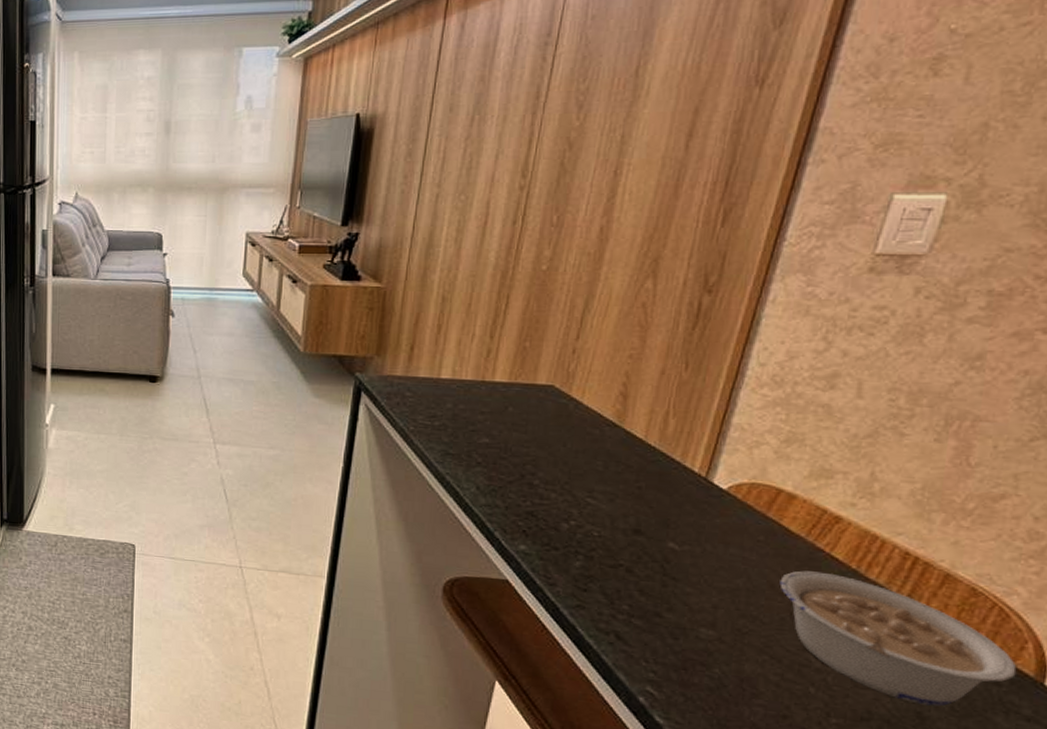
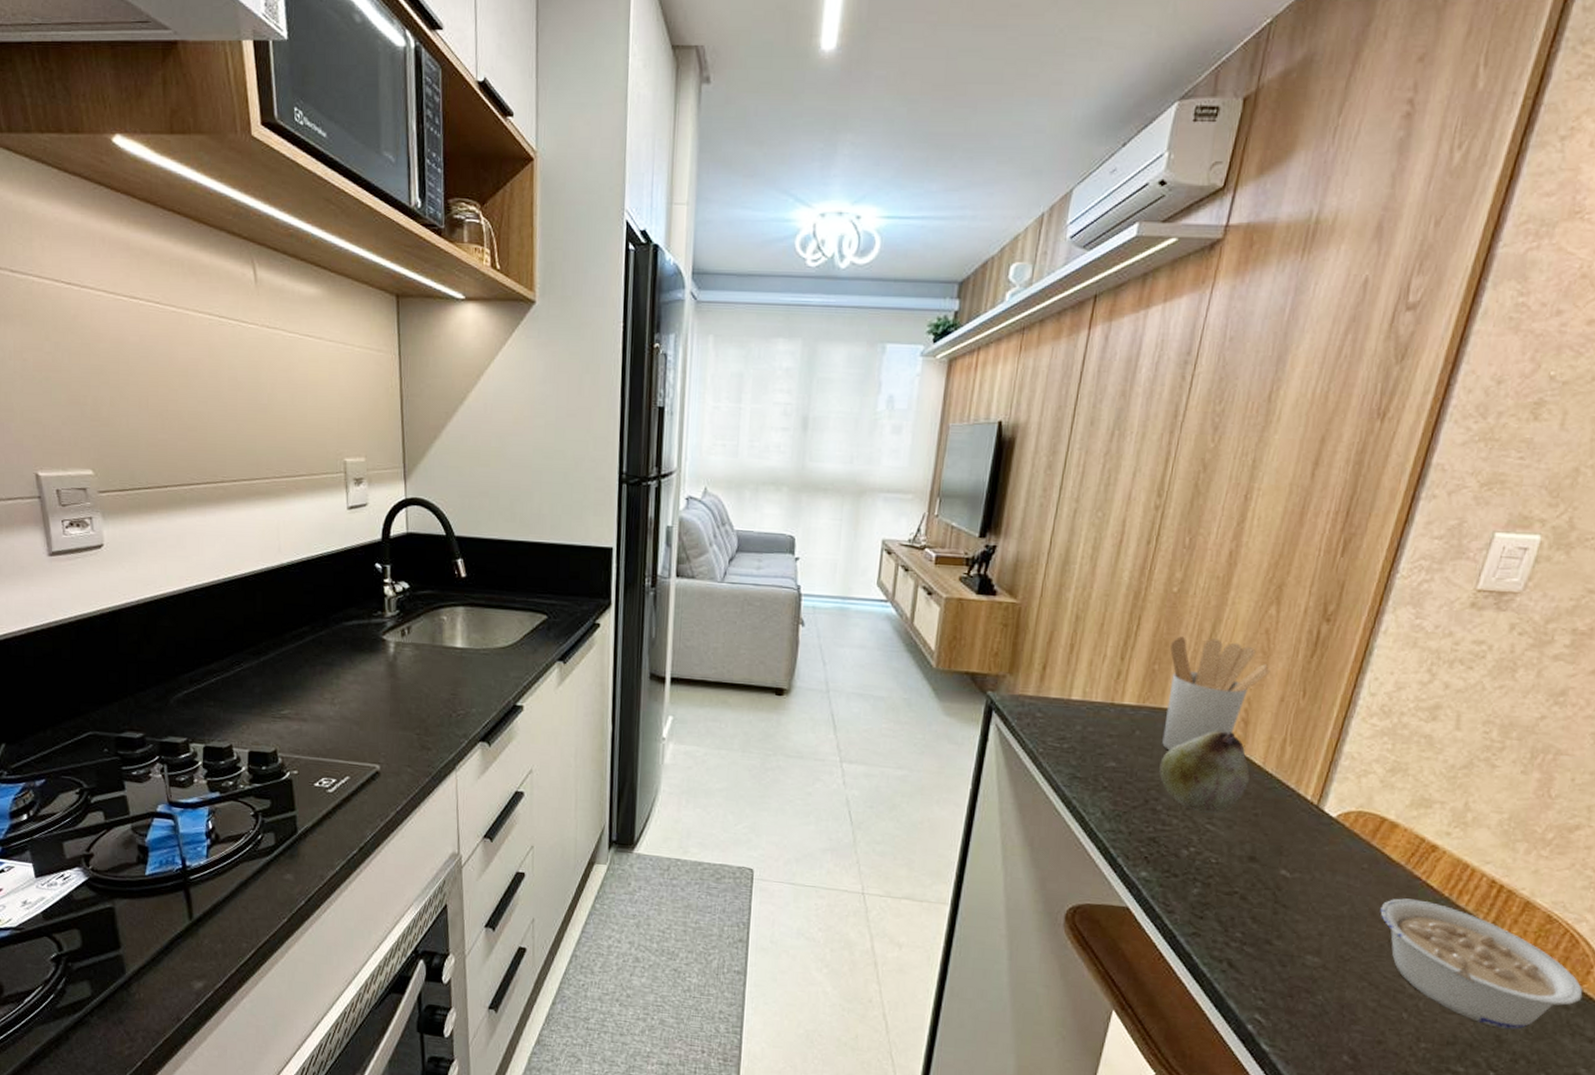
fruit: none [535,405,631,487] -> present [1159,731,1250,813]
utensil holder: none [537,313,649,426] -> present [1162,636,1270,751]

